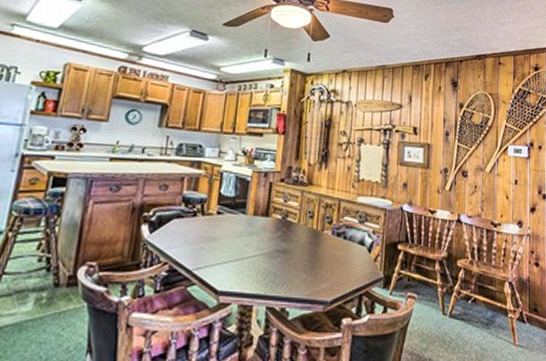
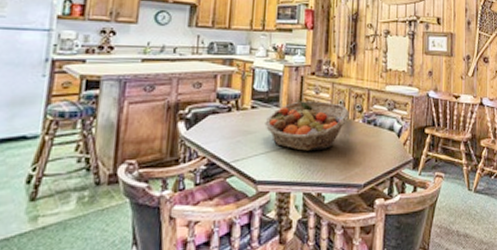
fruit basket: none [230,208,318,262] -> present [265,101,349,151]

